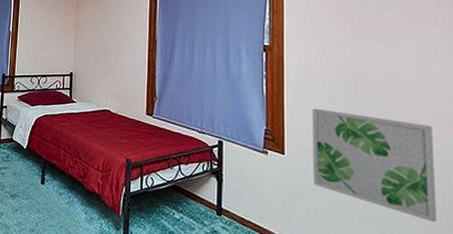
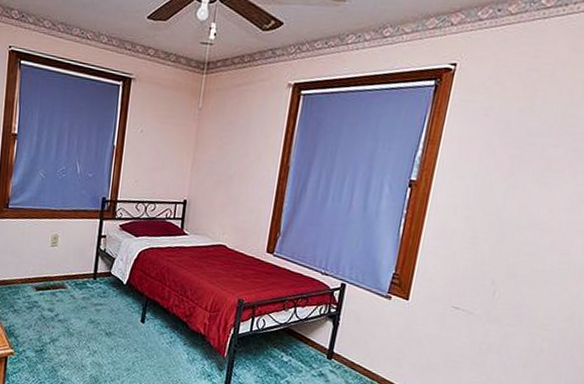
wall art: present [312,108,436,223] -> none [432,252,566,371]

